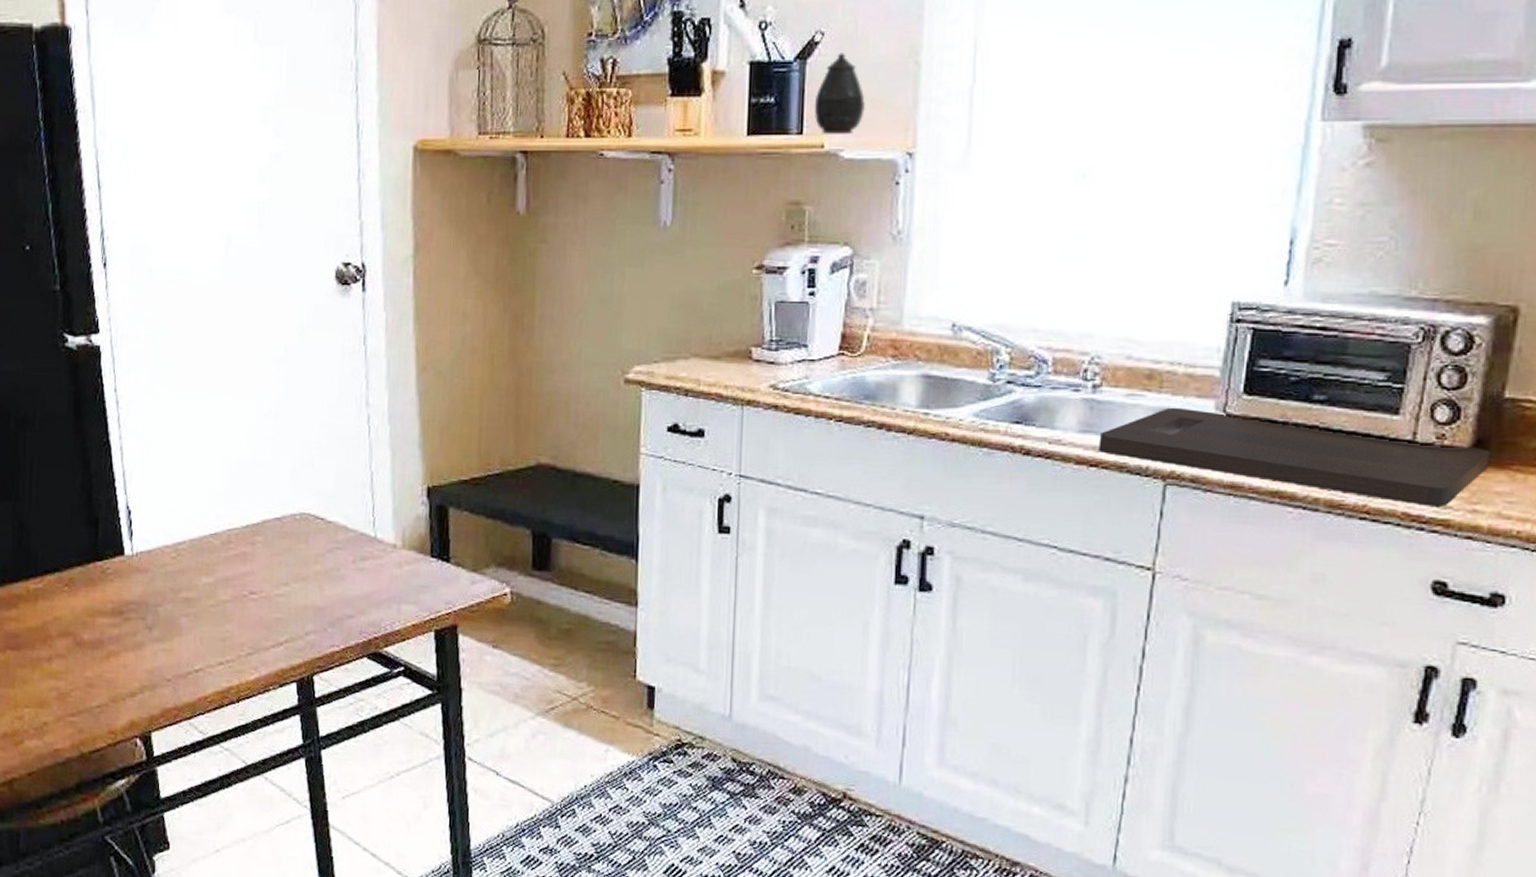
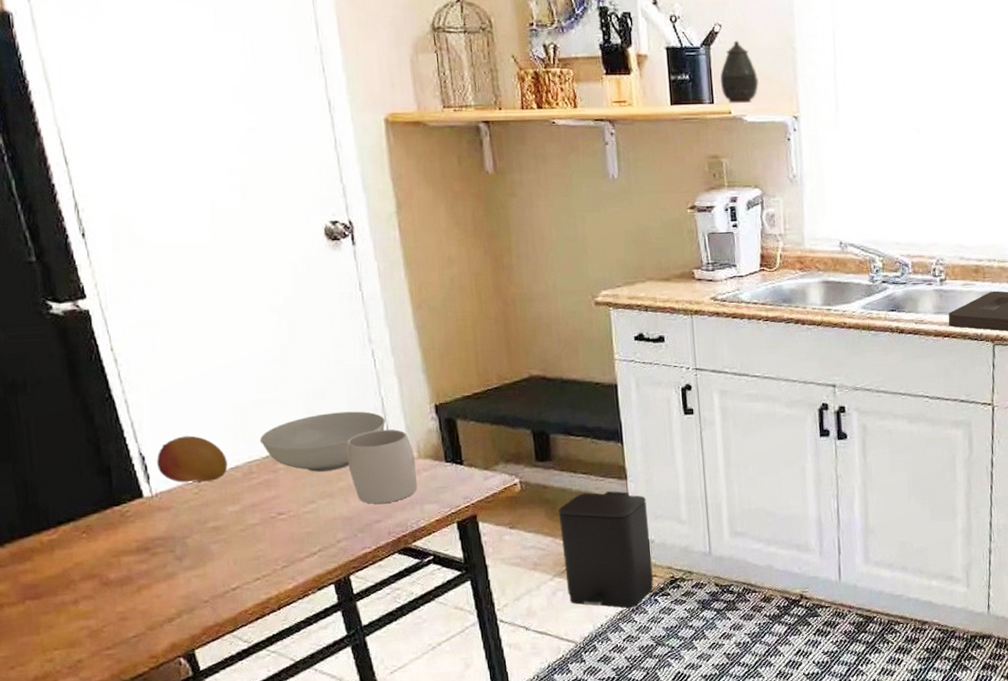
fruit: none [141,492,208,546] -> present [157,435,228,483]
bowl: none [242,483,372,551] -> present [259,411,385,472]
mug: none [327,509,398,597] -> present [347,429,417,504]
pedal bin: none [550,617,658,770] -> present [558,491,653,608]

